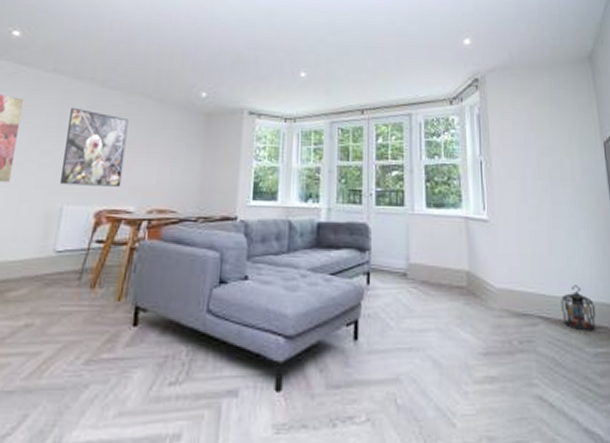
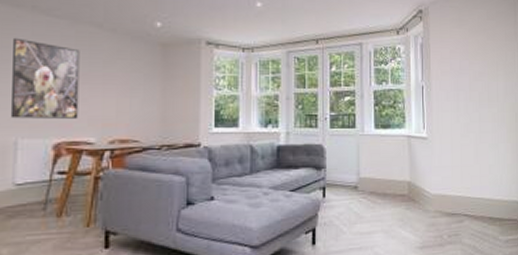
lantern: present [561,285,596,332] -> none [482,188,509,224]

